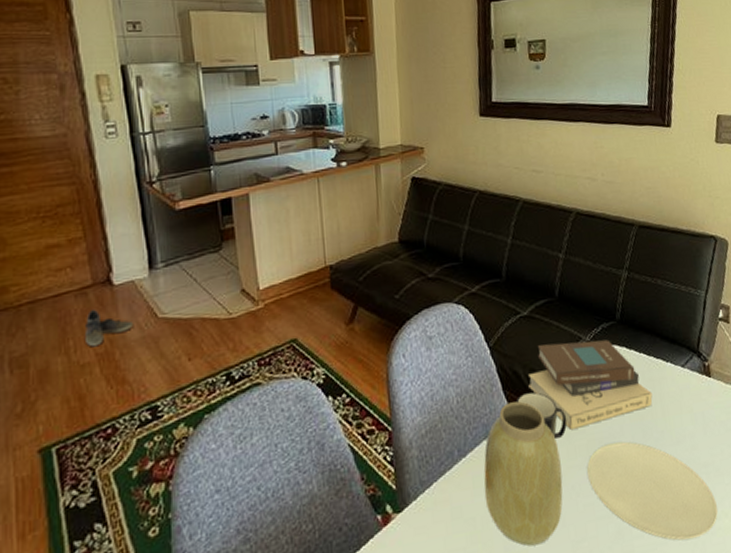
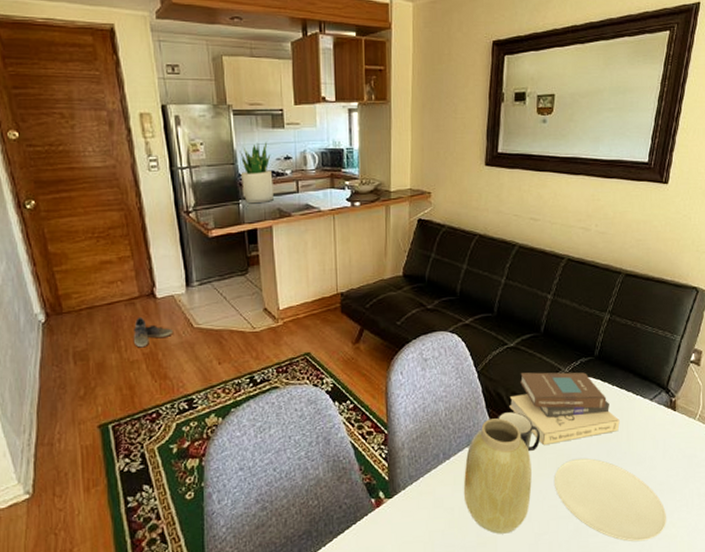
planter: none [210,101,250,170] -> present [240,142,274,204]

